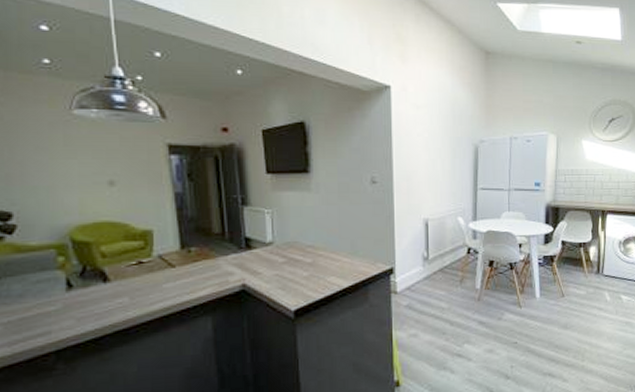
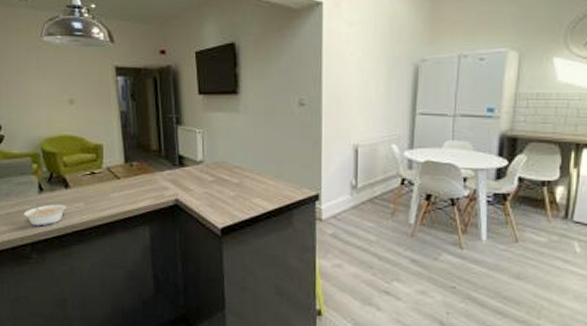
legume: none [44,301,105,331] -> present [23,203,66,227]

